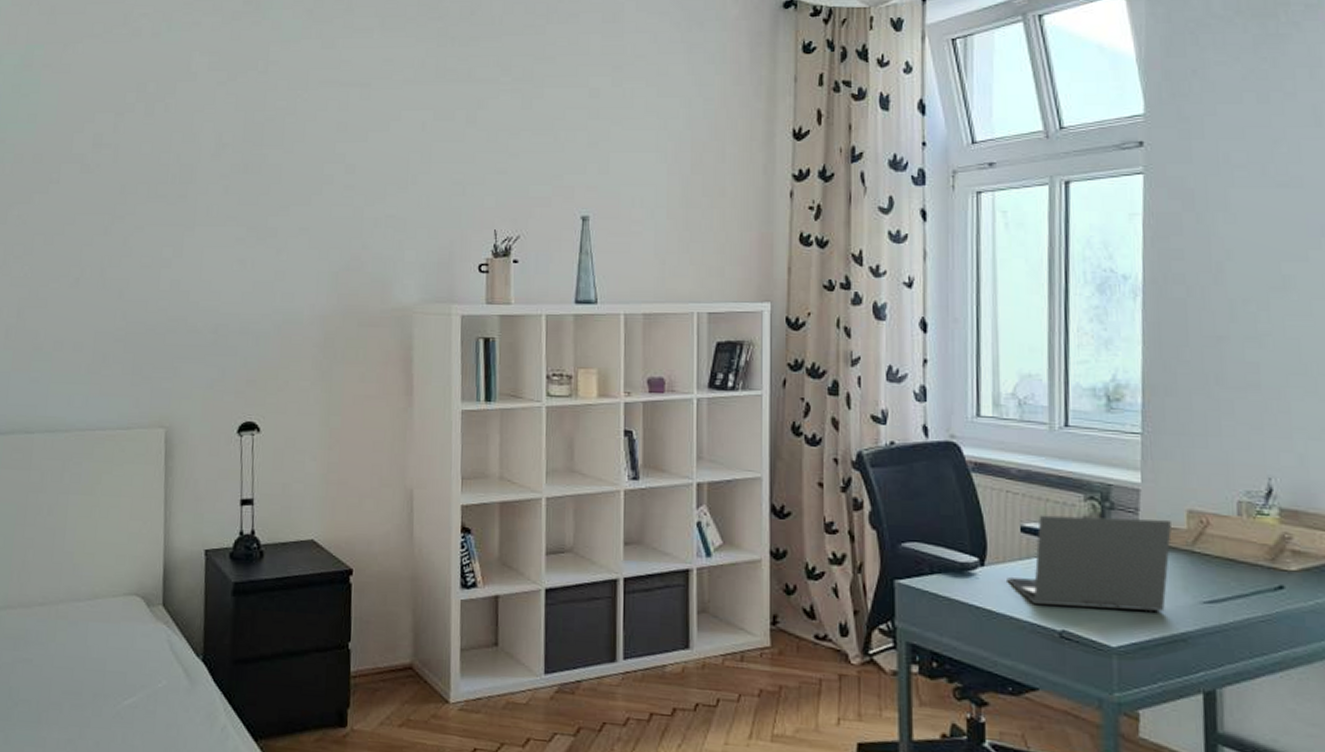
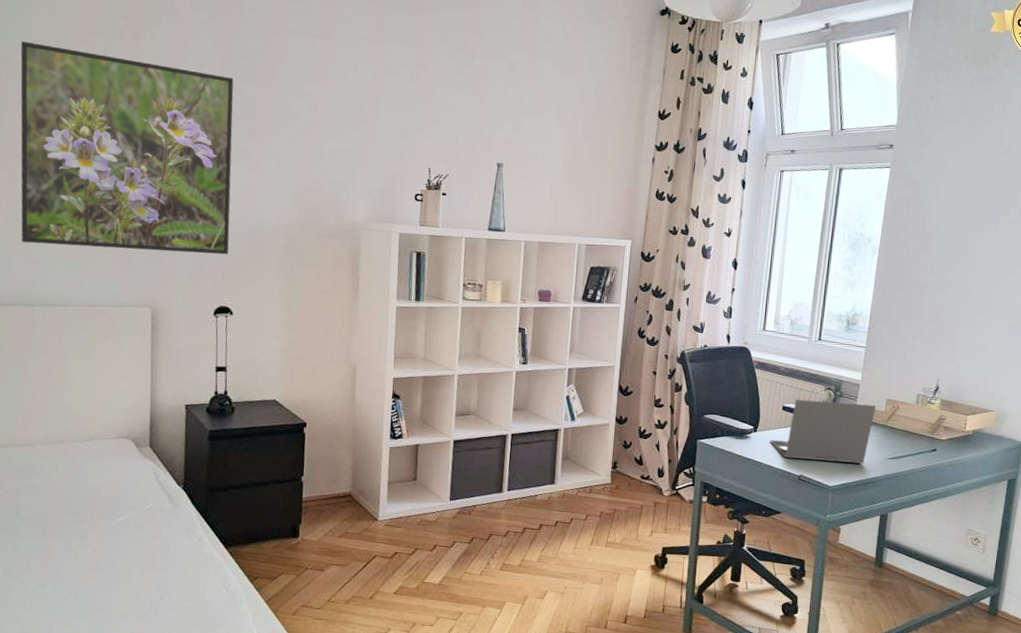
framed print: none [21,127,258,358] -> present [20,41,234,255]

